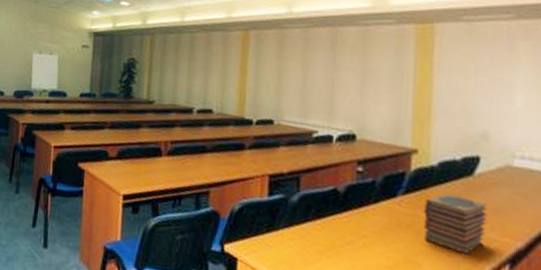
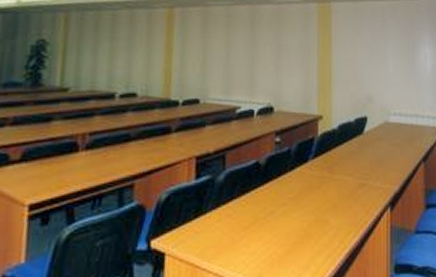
book stack: present [423,193,488,255] -> none [329,153,374,205]

